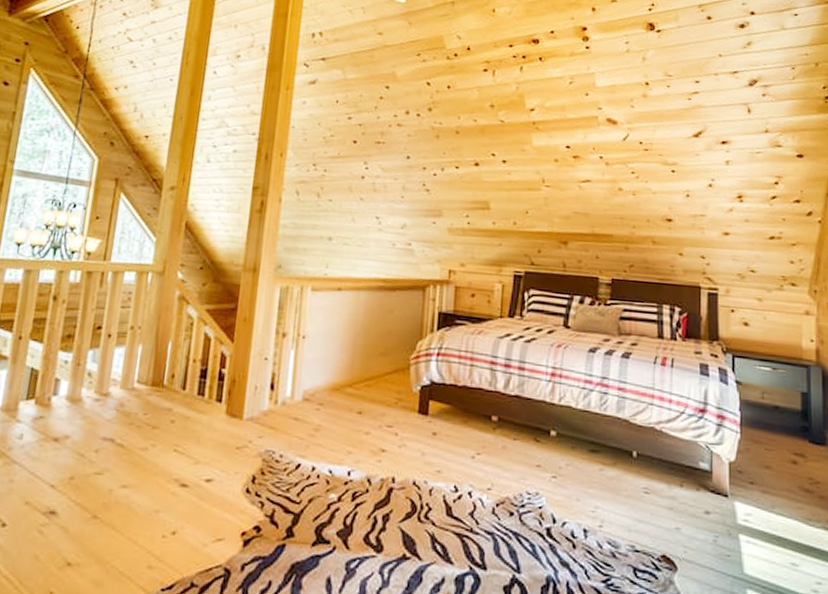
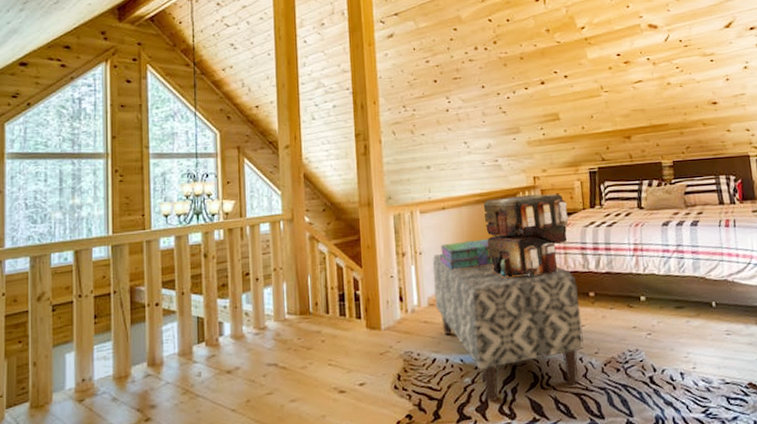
bench: none [311,341,479,528] -> present [432,254,584,403]
stack of books: none [324,330,386,365] -> present [439,239,492,270]
decorative box: none [382,288,484,387] -> present [483,193,568,278]

